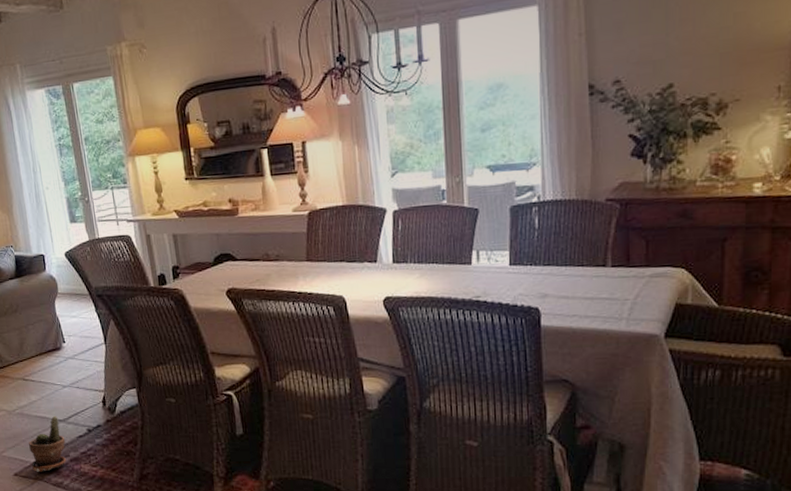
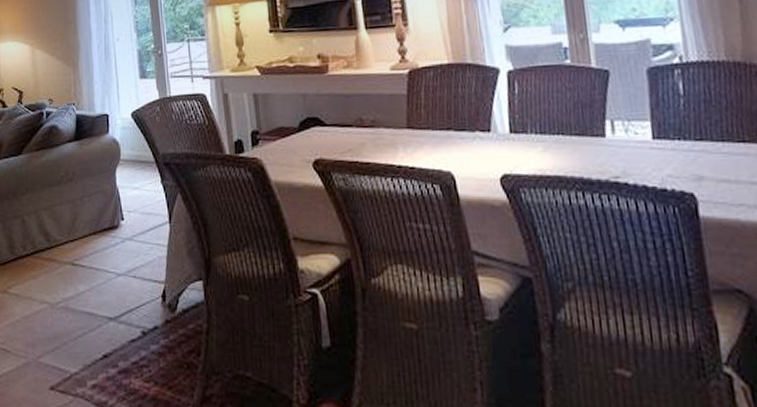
potted plant: present [29,416,67,472] -> none [71,313,115,386]

